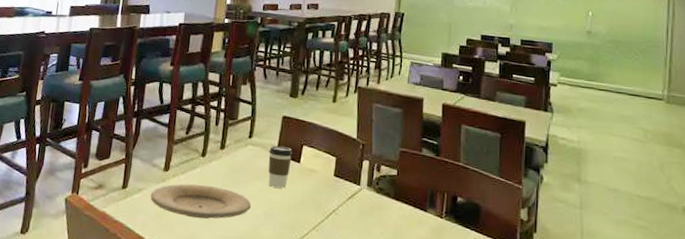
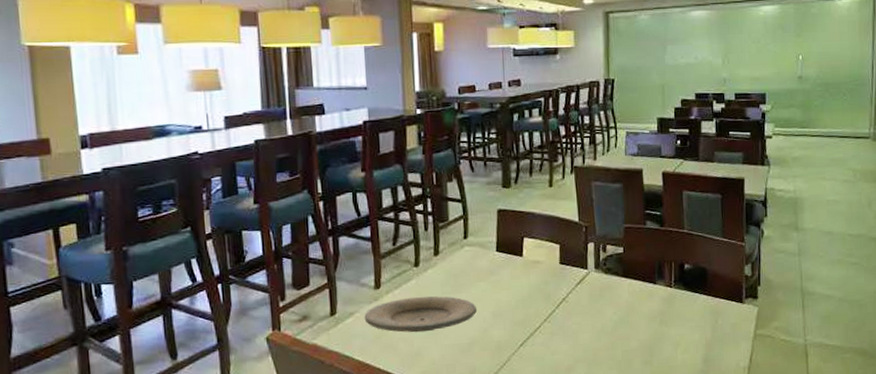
coffee cup: present [268,145,293,188] -> none [488,241,514,286]

